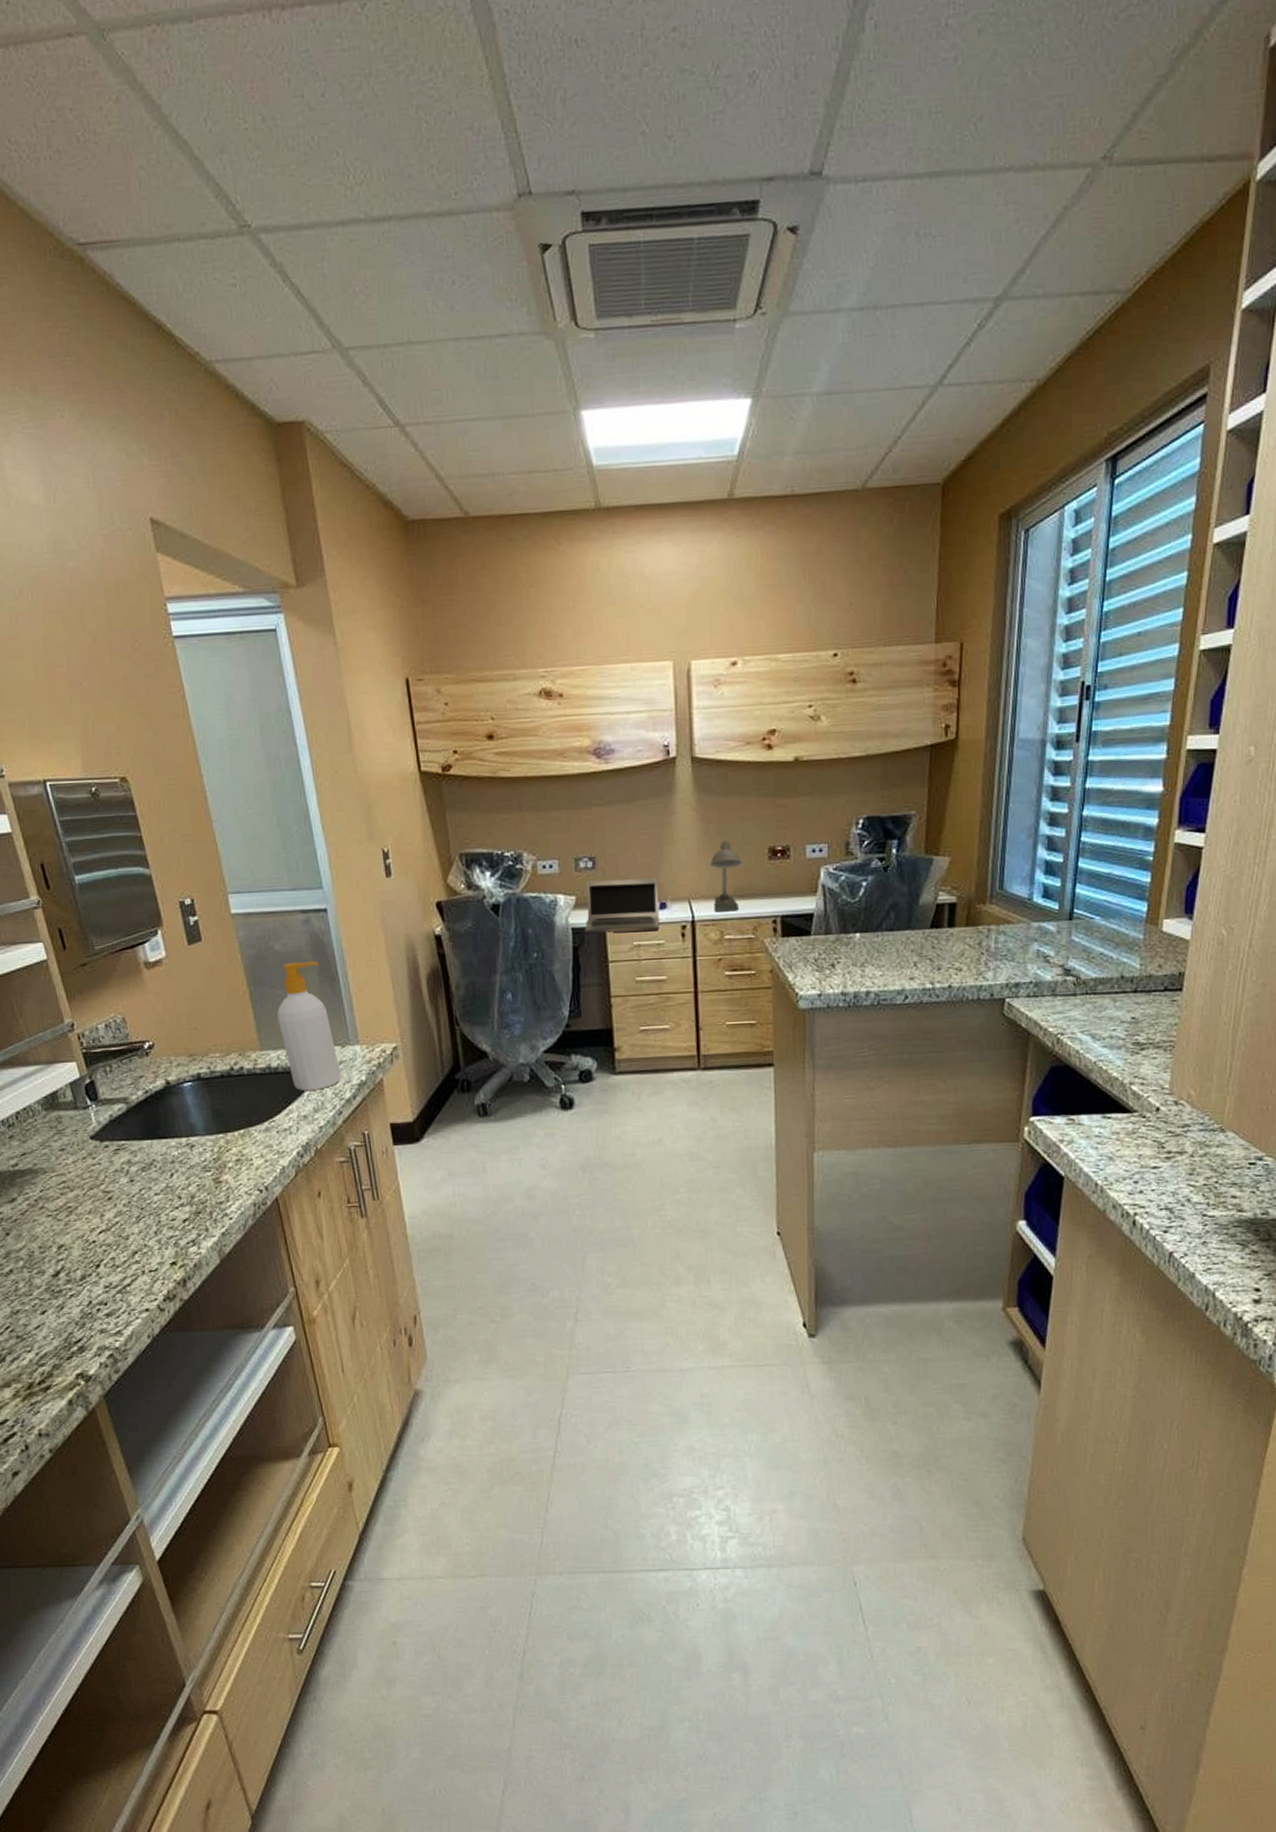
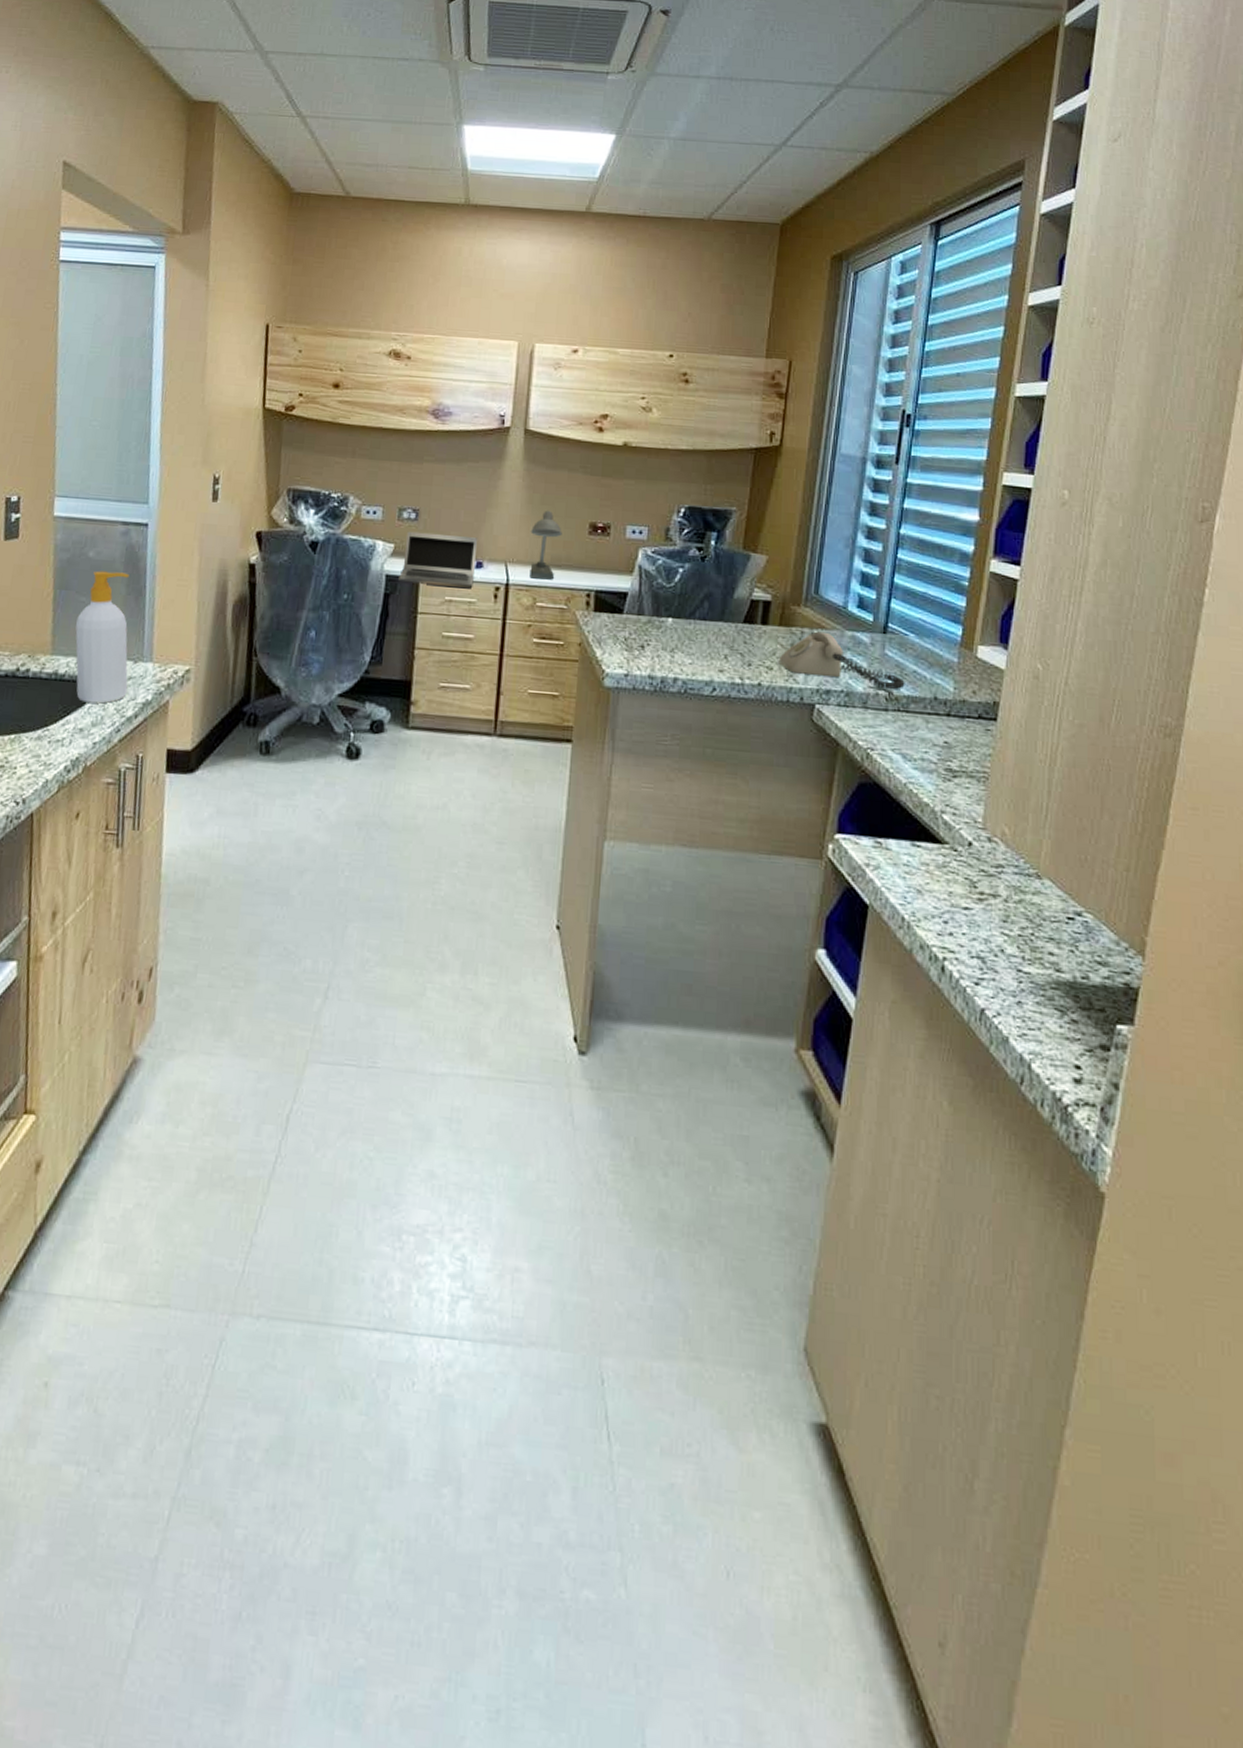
telephone: none [967,926,1092,975] -> present [778,631,905,690]

